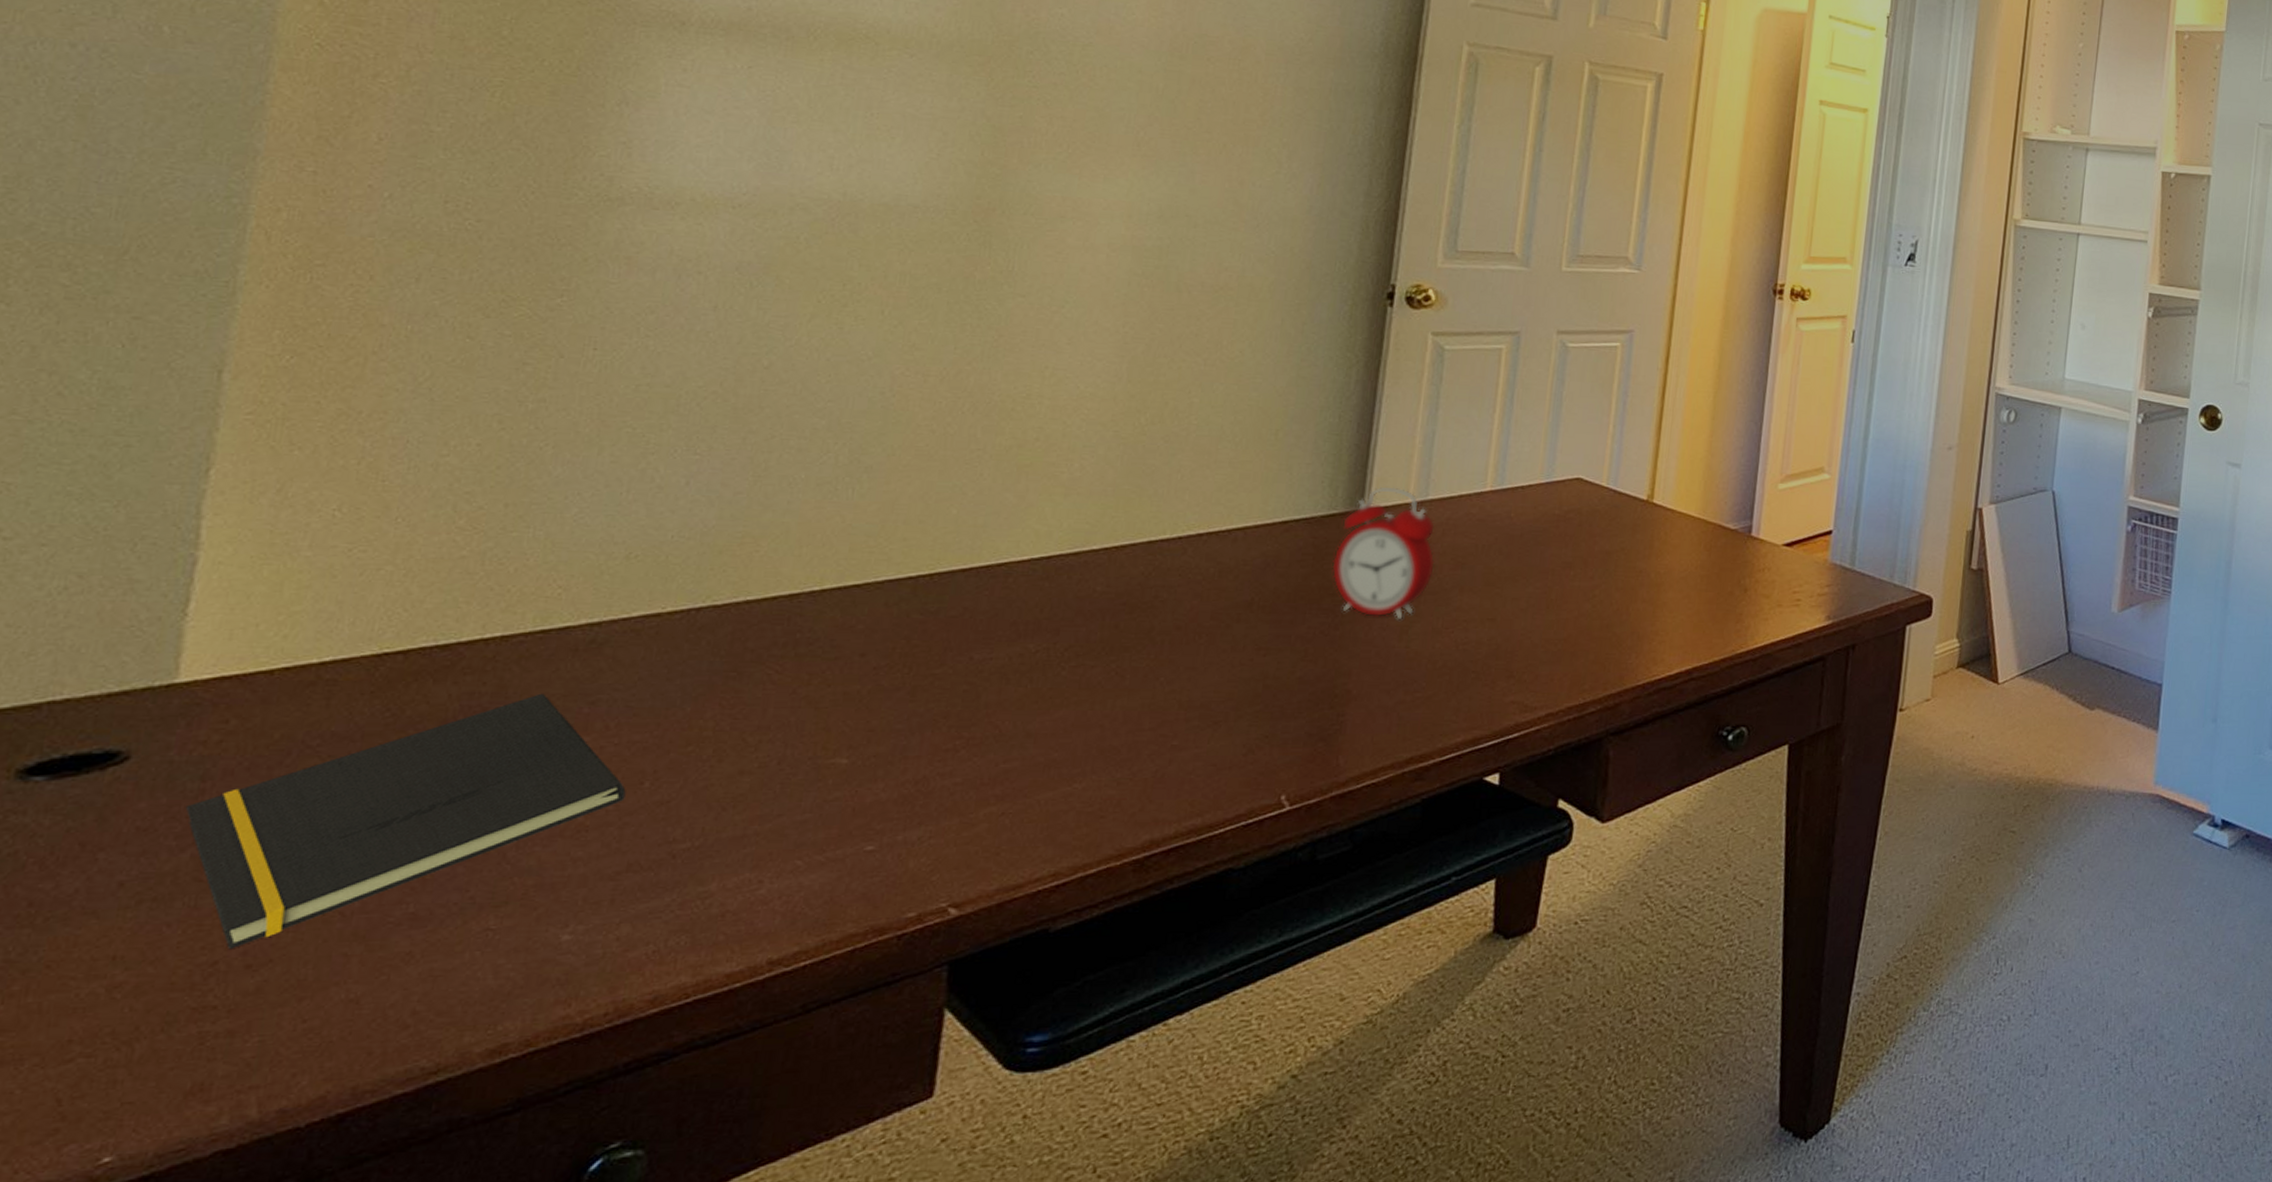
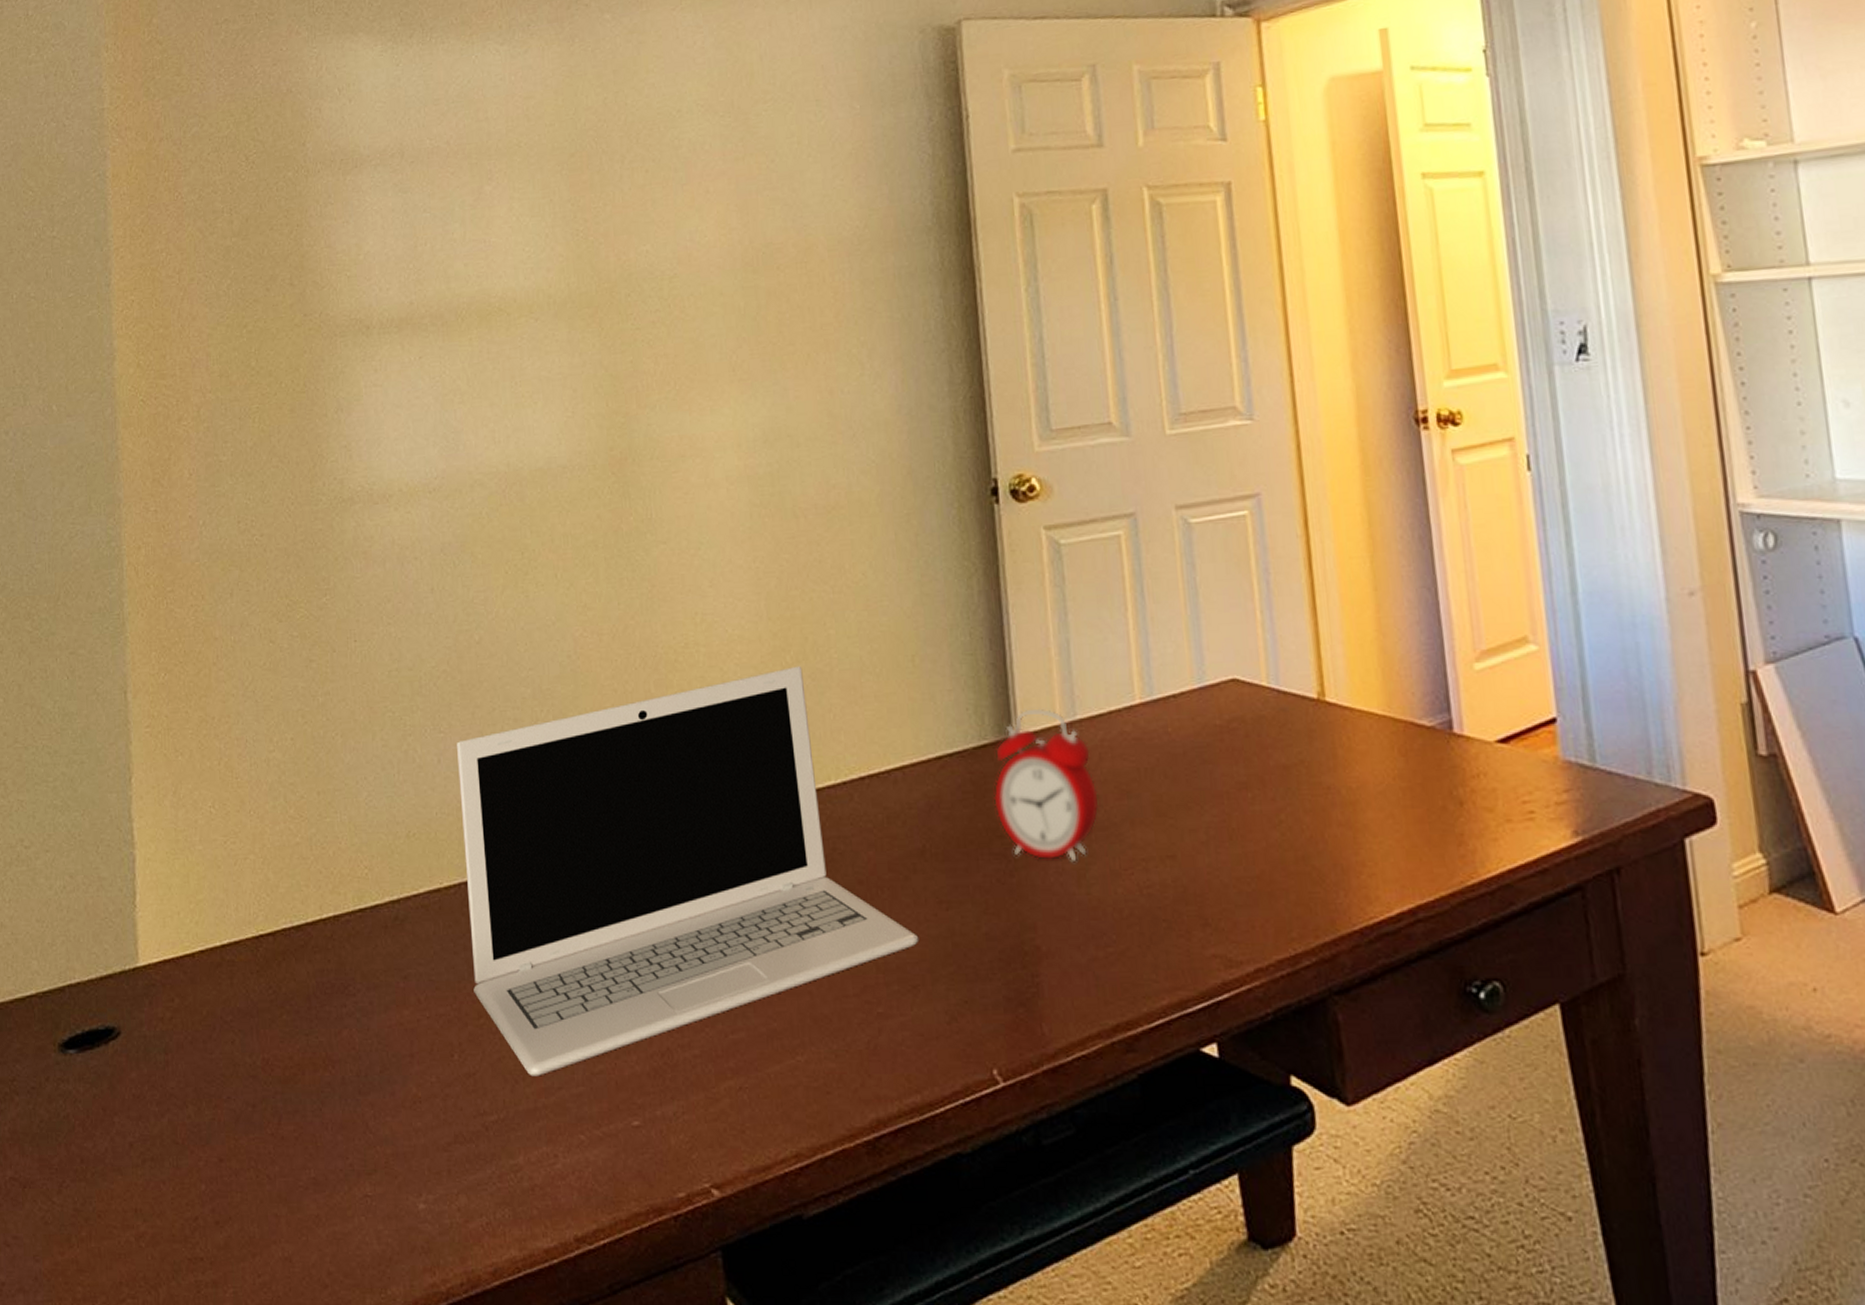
notepad: present [185,693,626,950] -> none [159,969,443,1207]
laptop: none [685,427,1230,804] -> present [457,665,919,1077]

